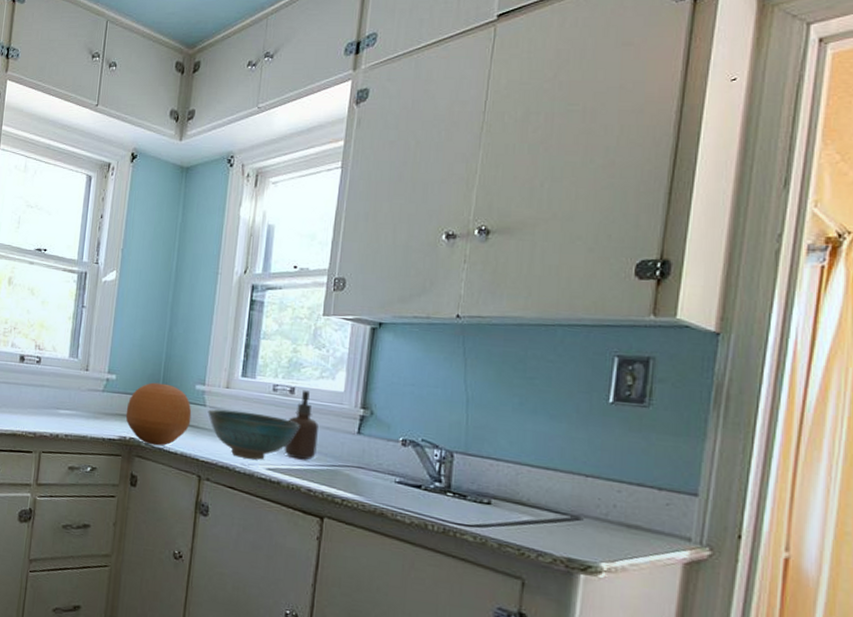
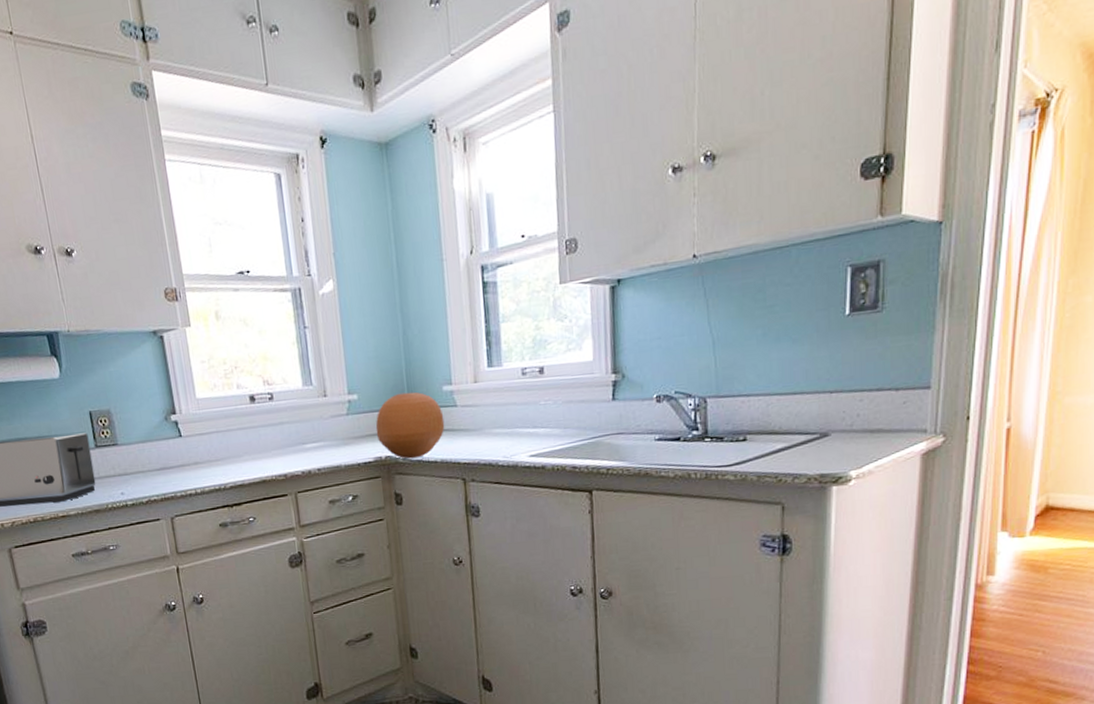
bowl: present [208,409,300,460] -> none [460,401,555,451]
soap dispenser: present [284,390,318,460] -> none [542,367,575,439]

